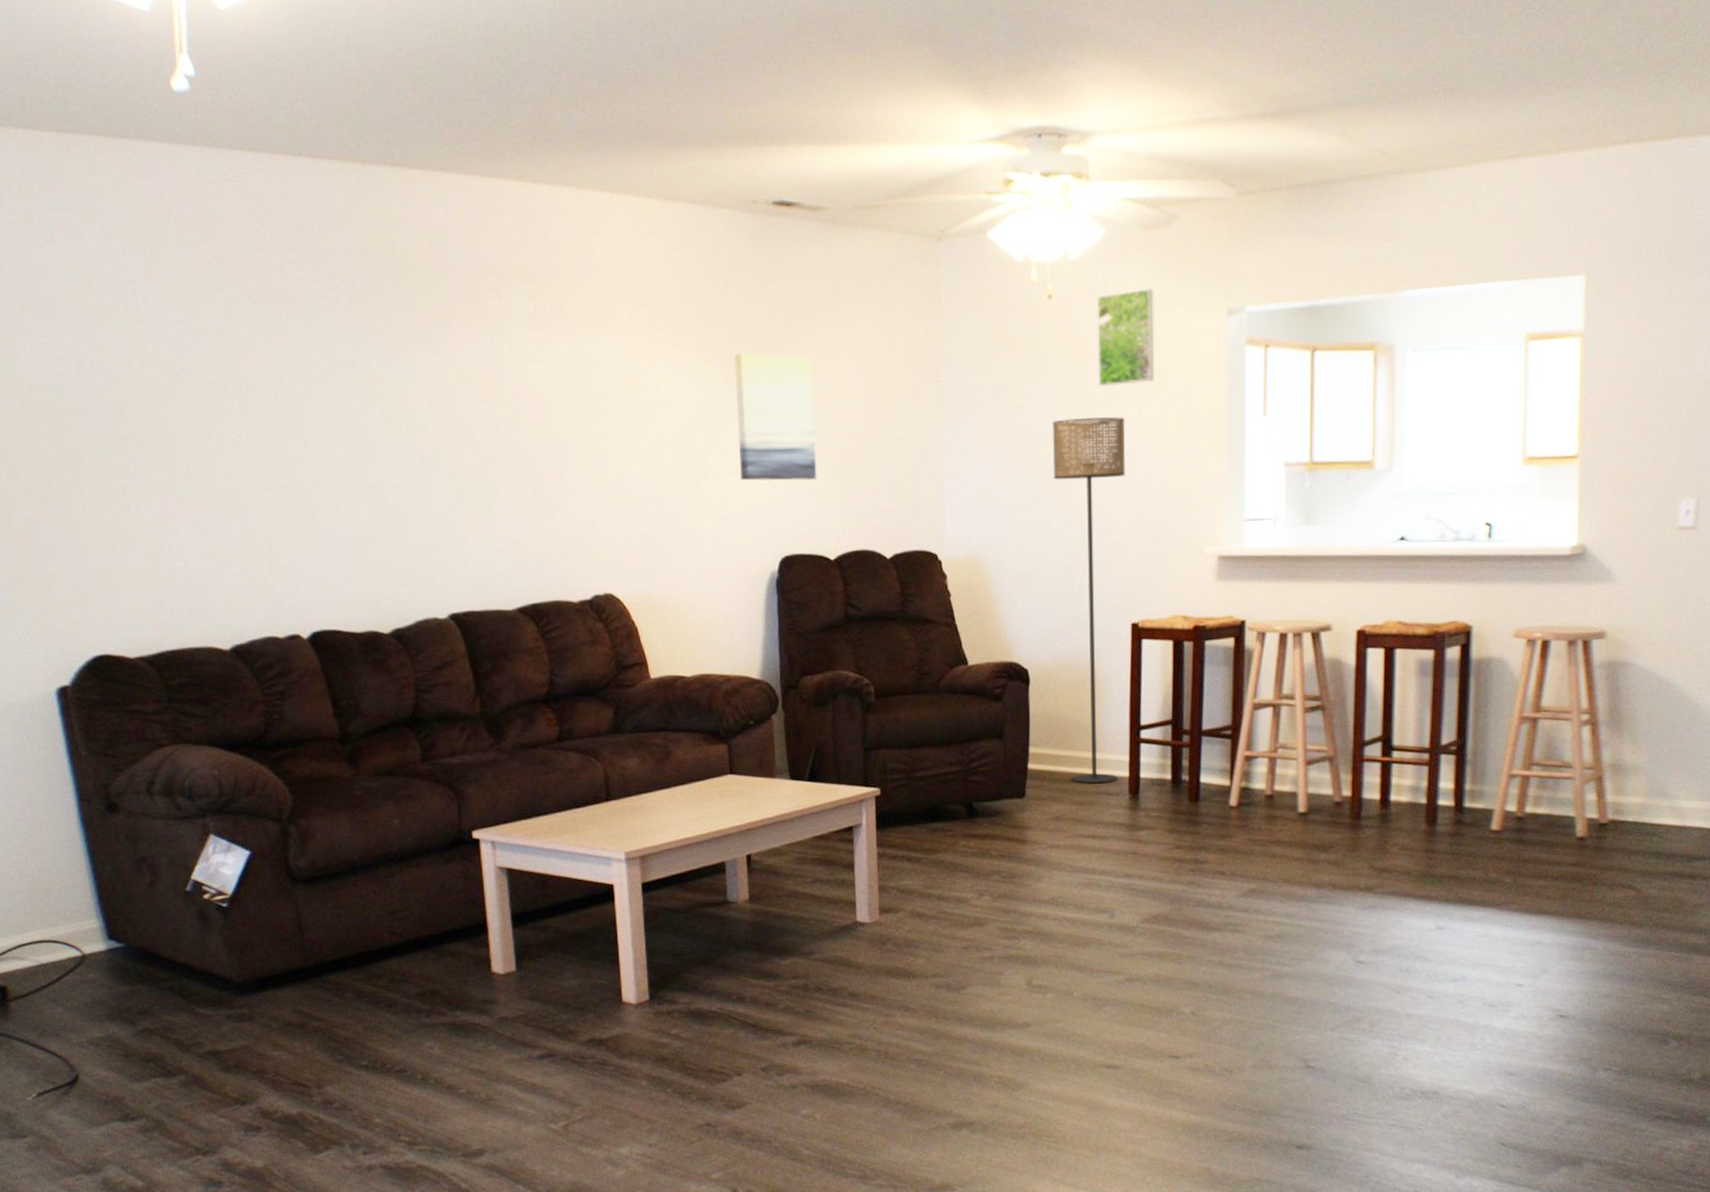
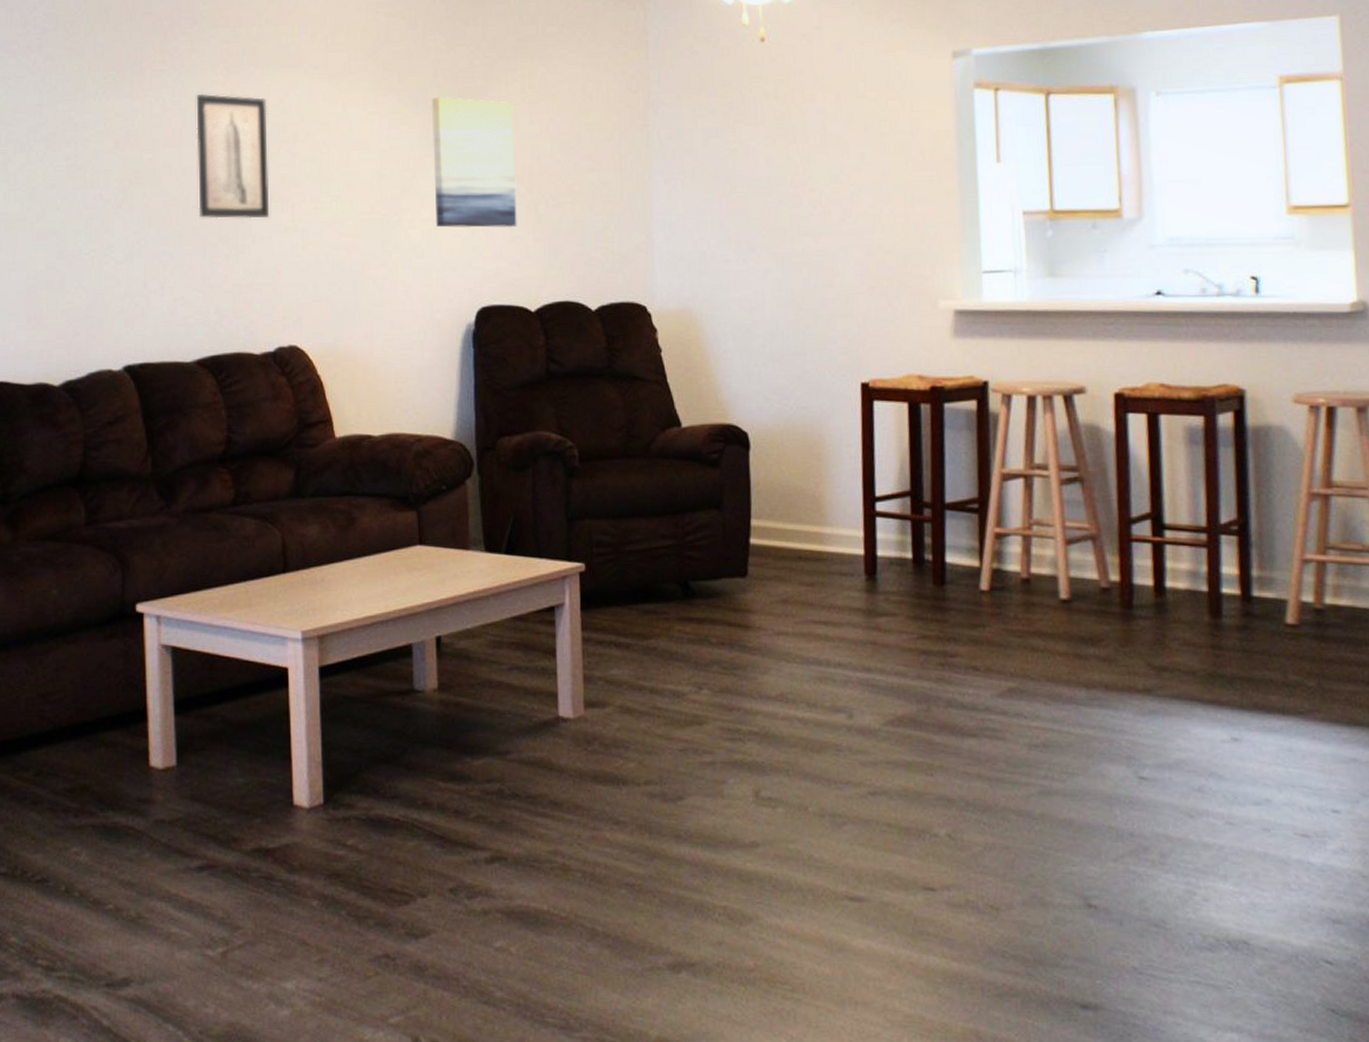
wall art: none [506,349,581,473] -> present [196,93,270,219]
floor lamp: present [1052,417,1126,784] -> none [768,162,852,562]
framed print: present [1097,288,1155,387] -> none [812,31,877,131]

